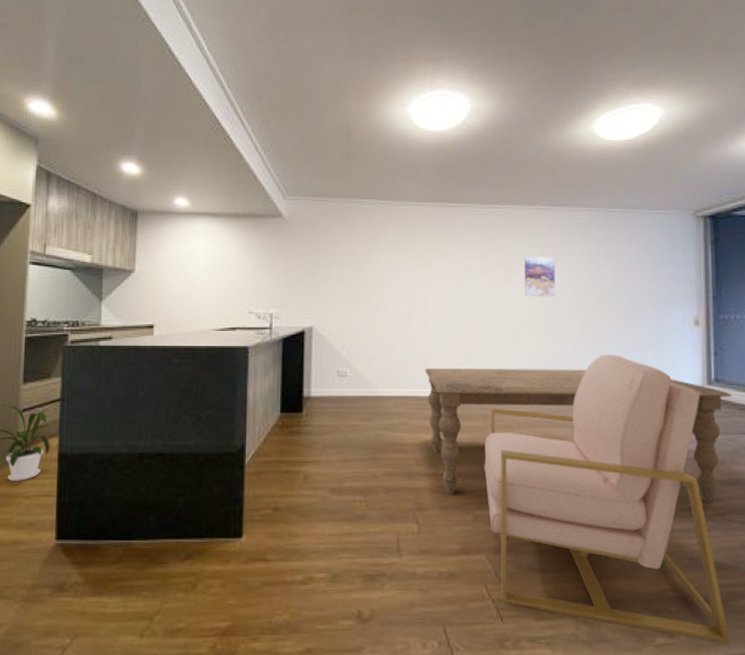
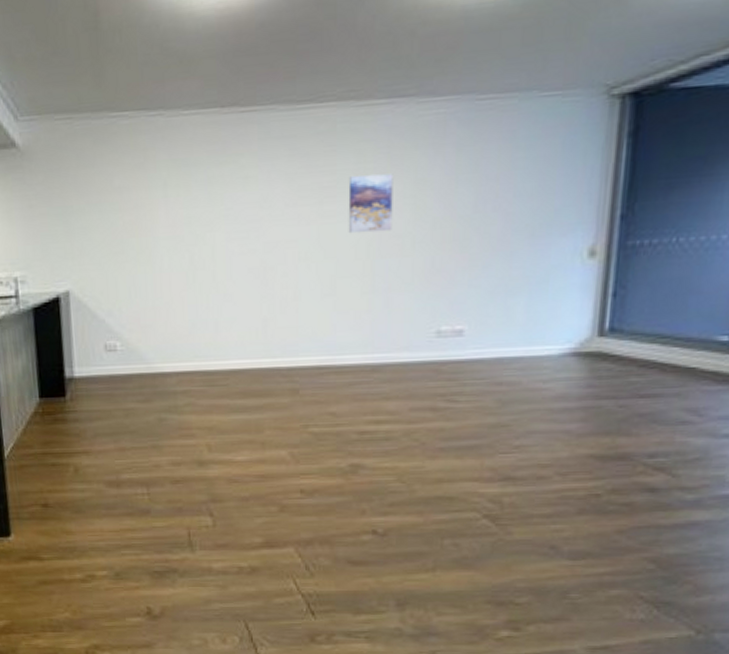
dining table: present [424,367,732,502] -> none [214,325,631,484]
chair: present [484,355,731,644] -> none [292,304,591,637]

